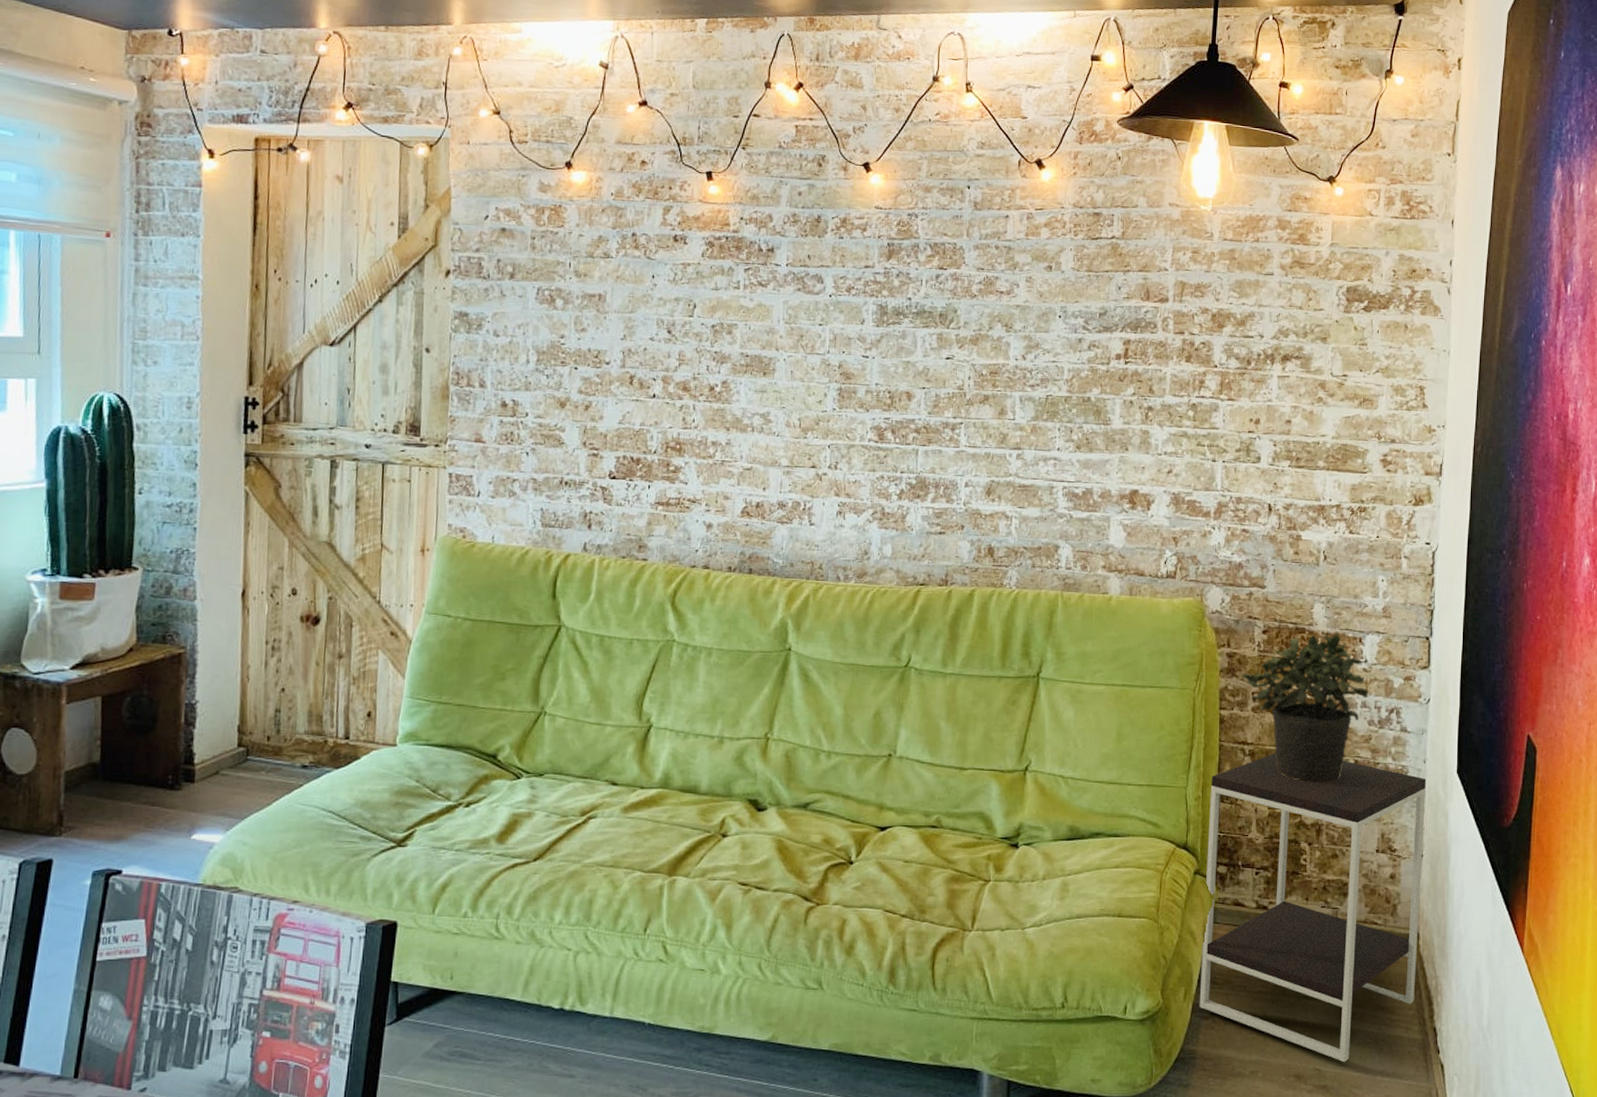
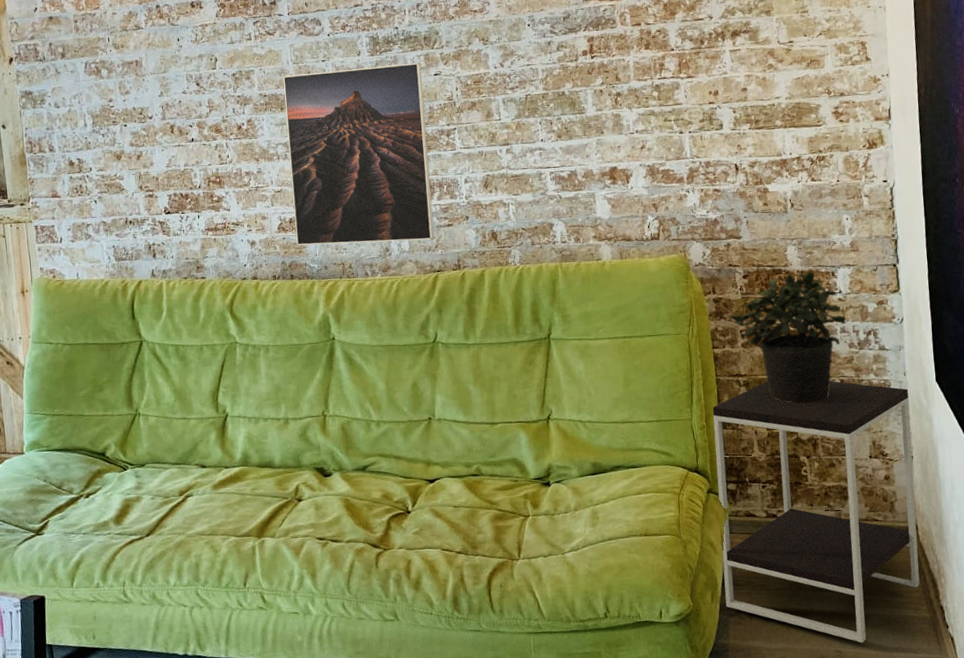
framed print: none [761,336,933,547] -> present [282,62,435,246]

